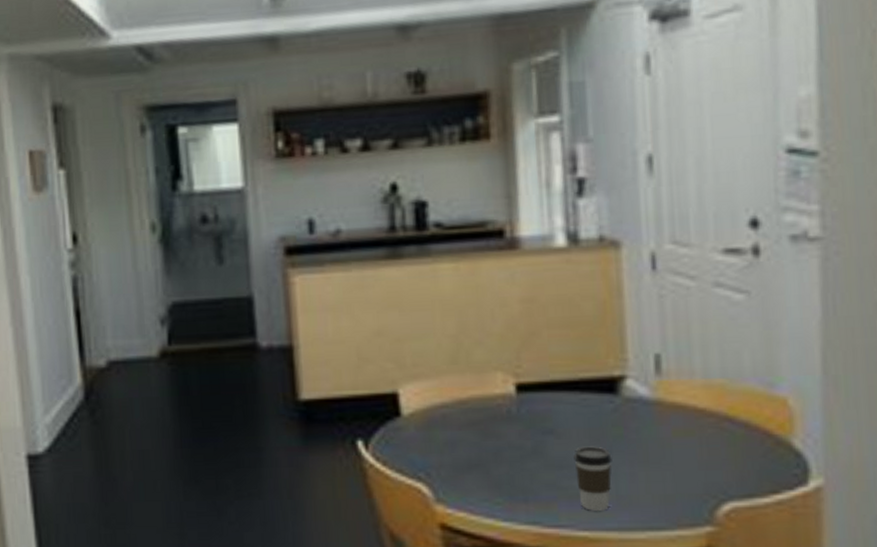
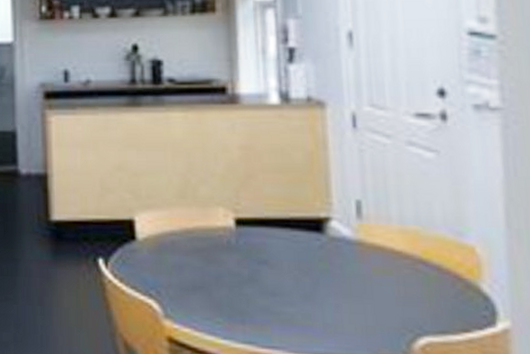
coffee cup: present [573,446,612,511] -> none [285,277,319,336]

